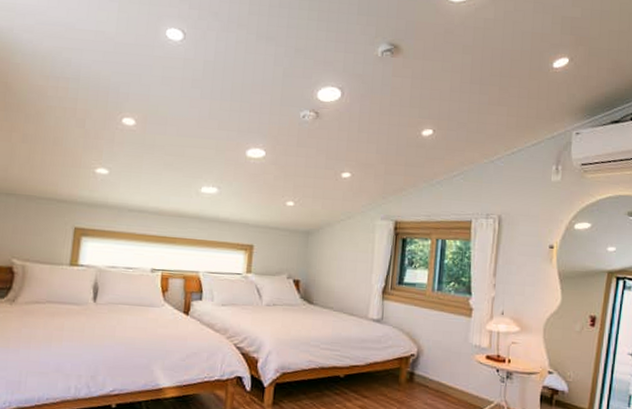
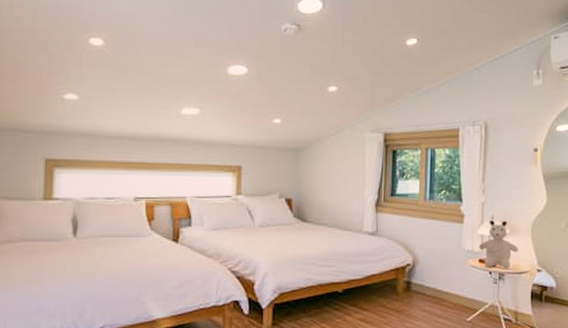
stuffed animal: none [487,316,529,368] -> present [479,220,518,269]

